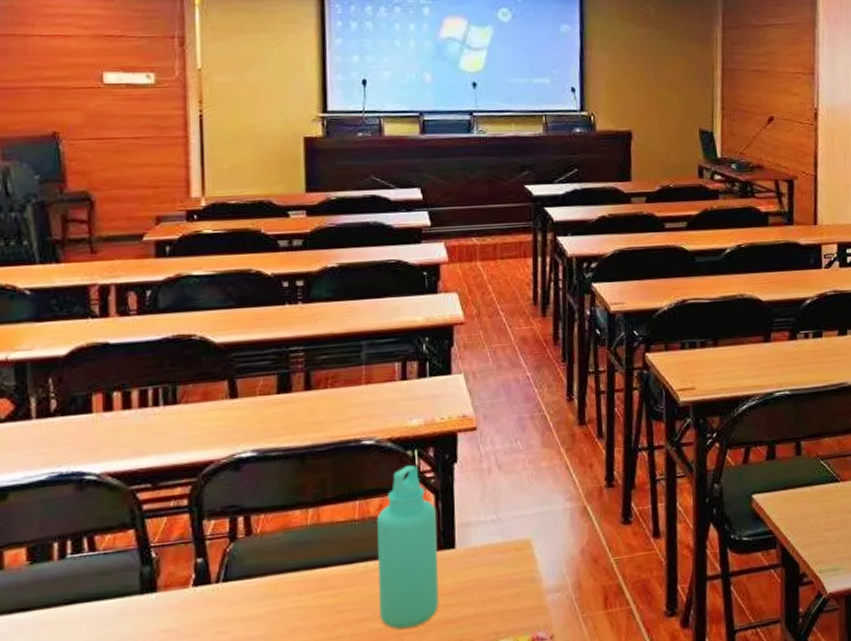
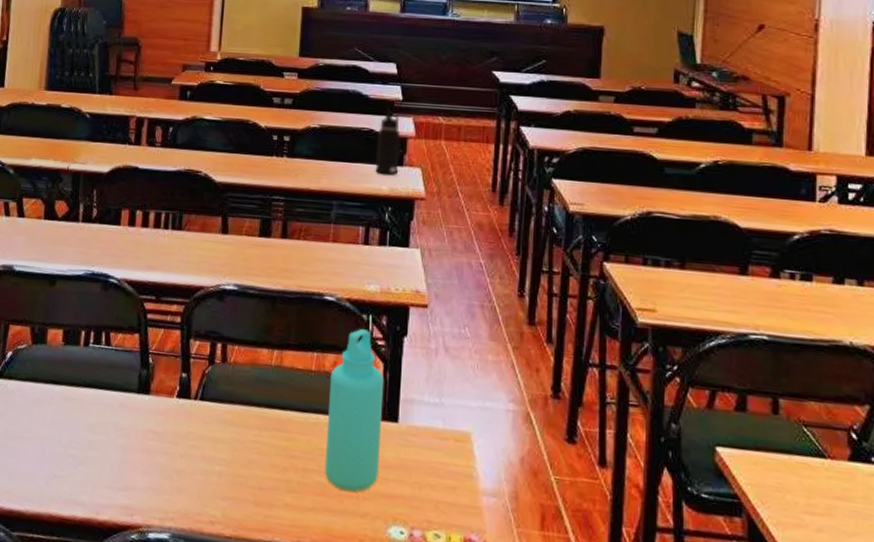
water bottle: none [406,238,433,306] -> present [375,110,401,176]

